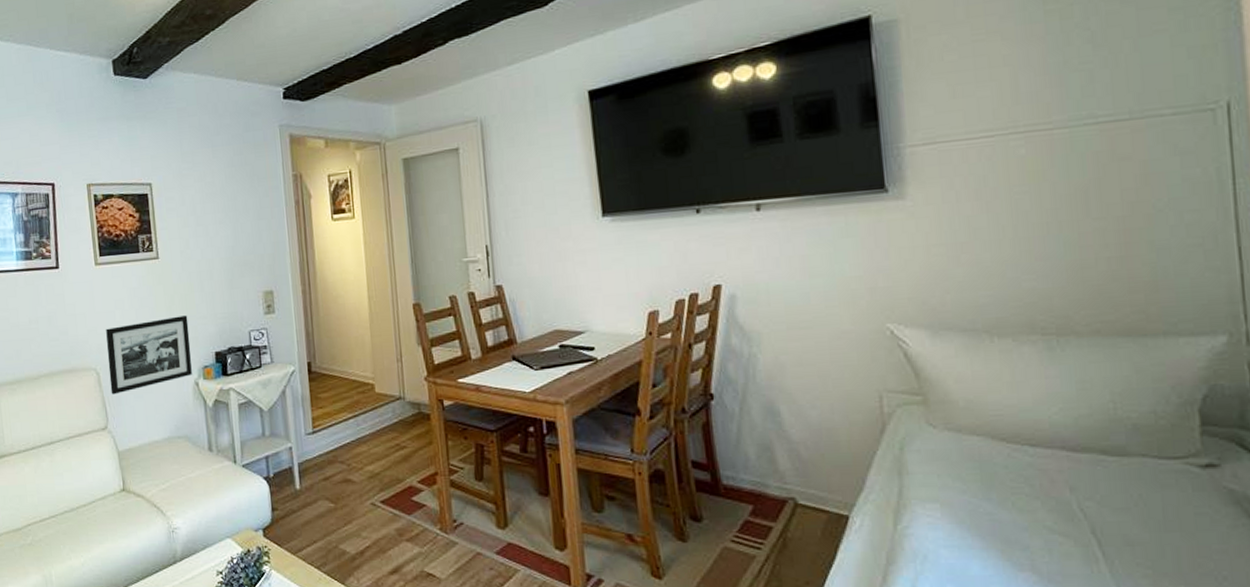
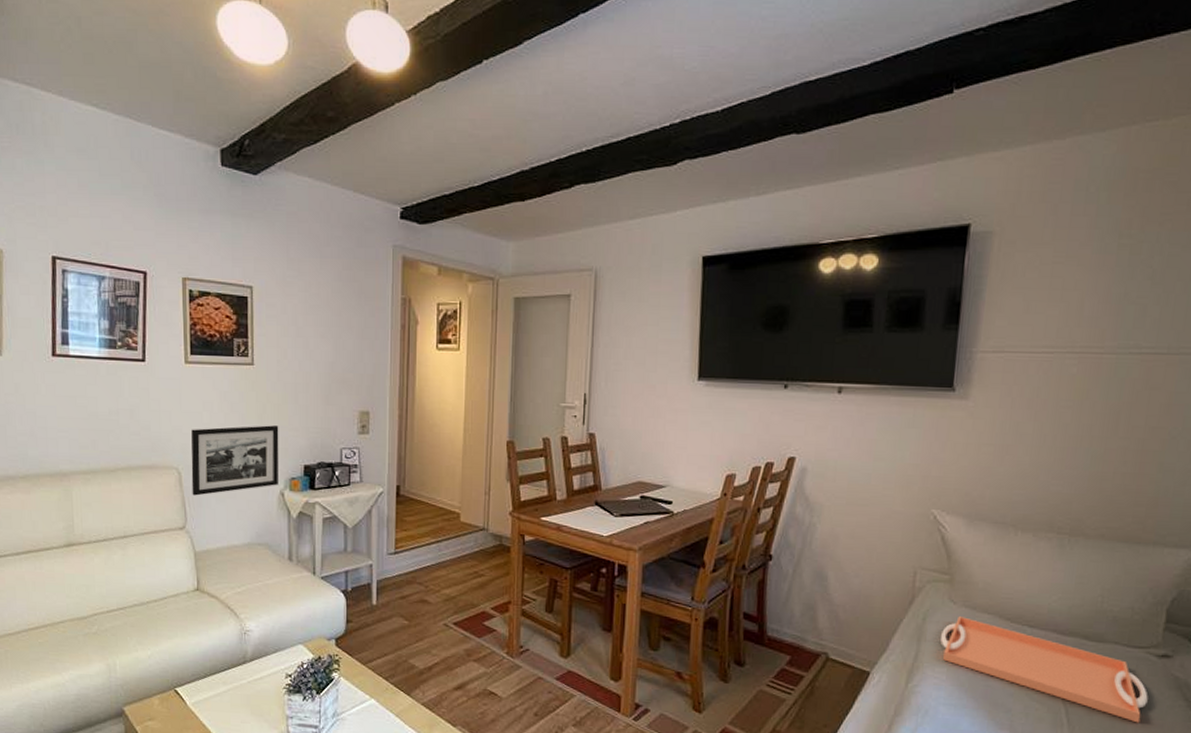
serving tray: none [925,442,1200,551] -> present [941,617,1148,723]

